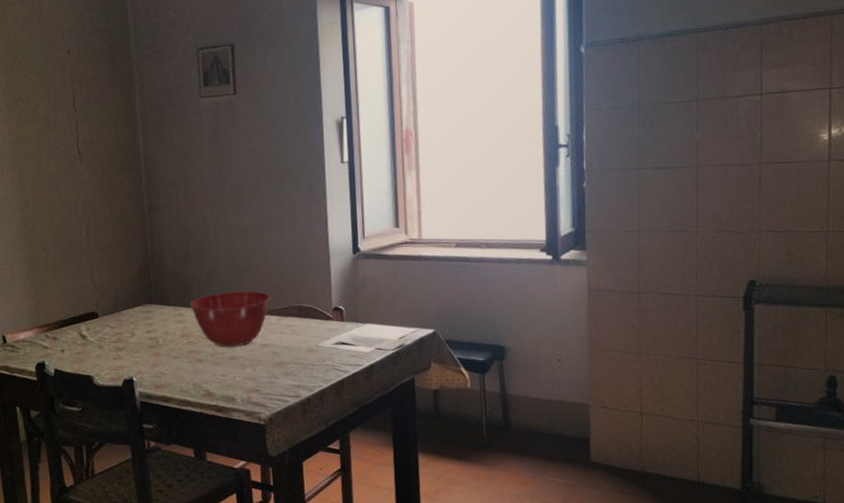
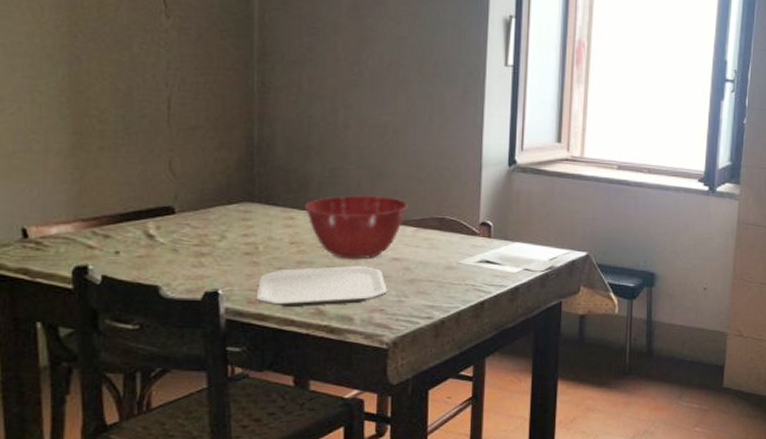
plate: none [160,353,261,391] -> present [256,266,387,308]

